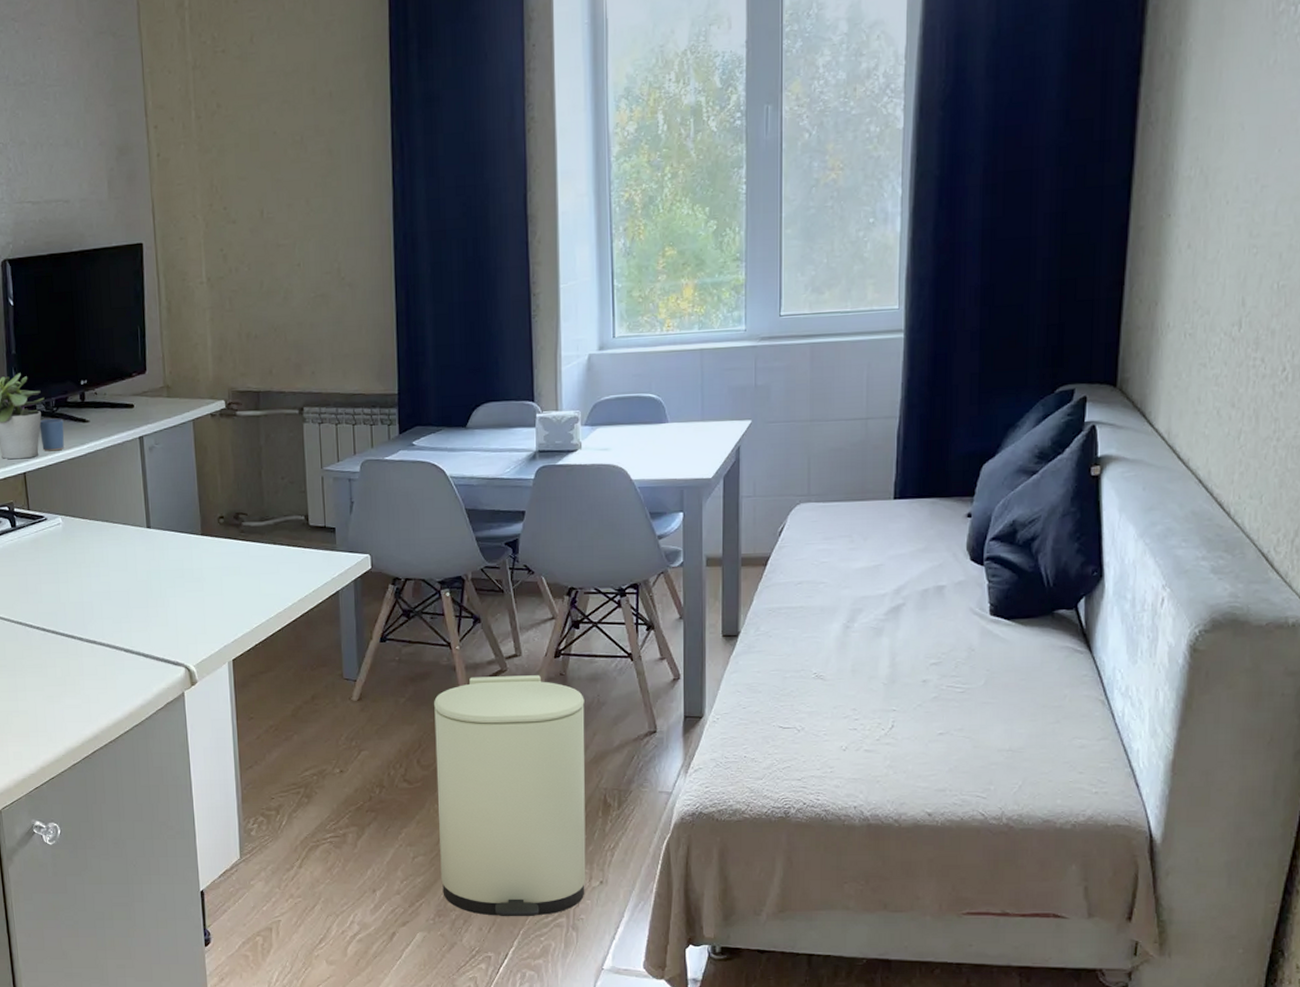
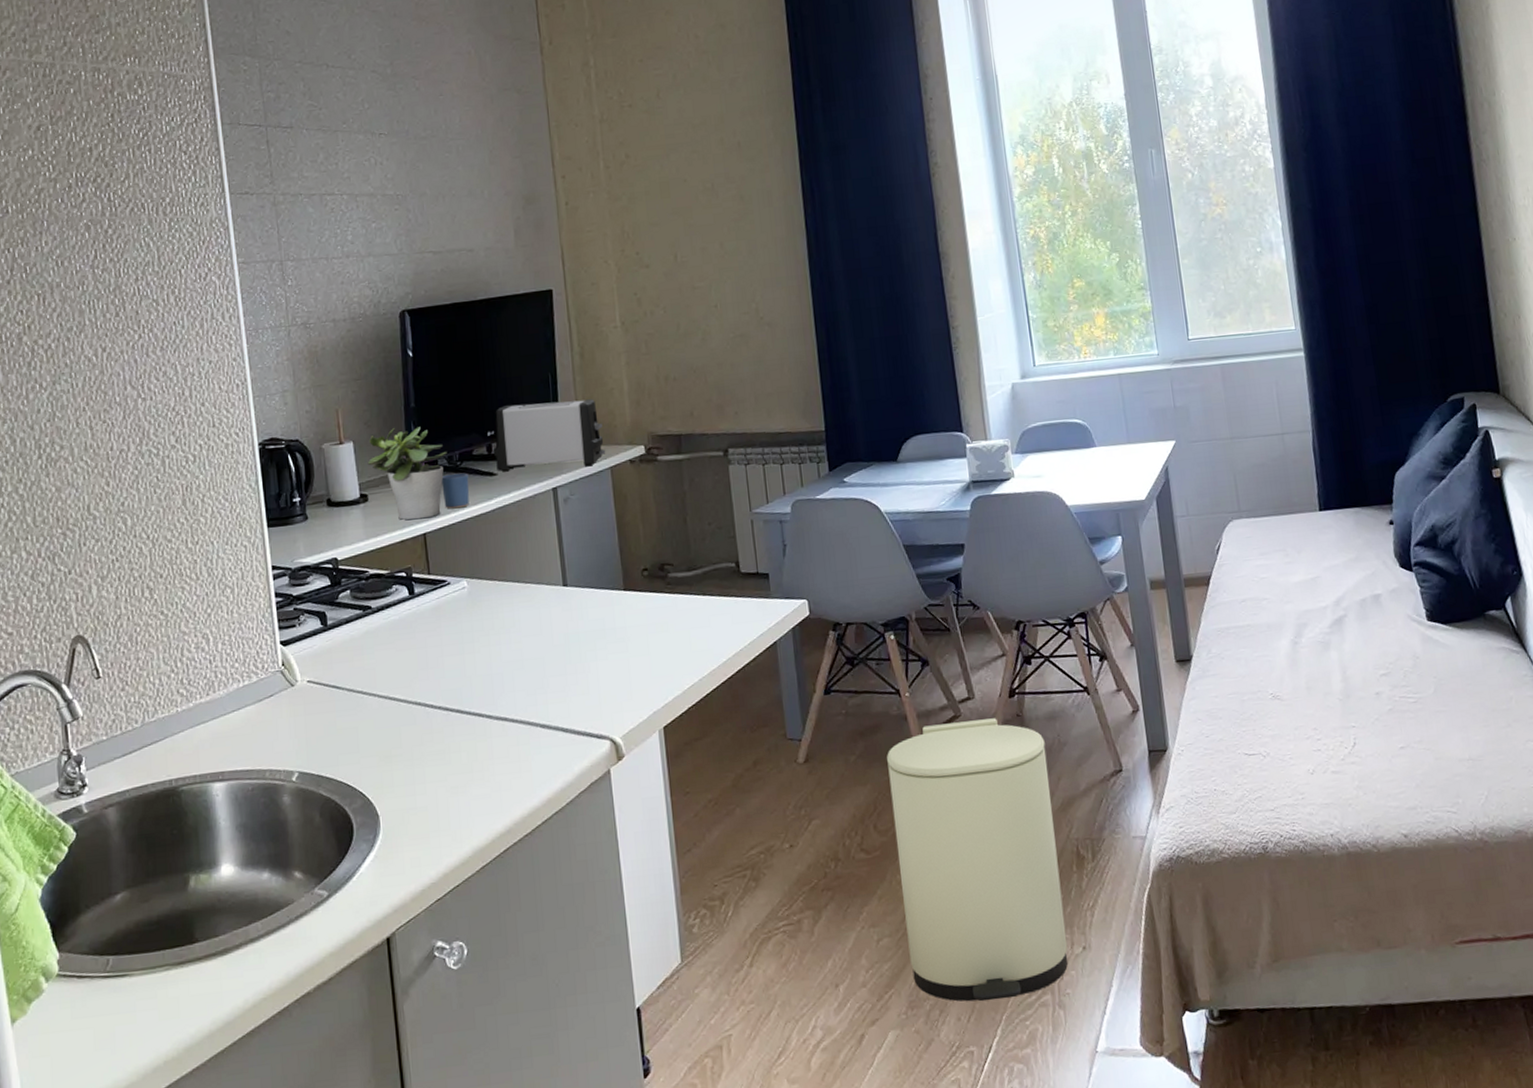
toaster: none [85,353,189,419] -> present [493,399,606,472]

